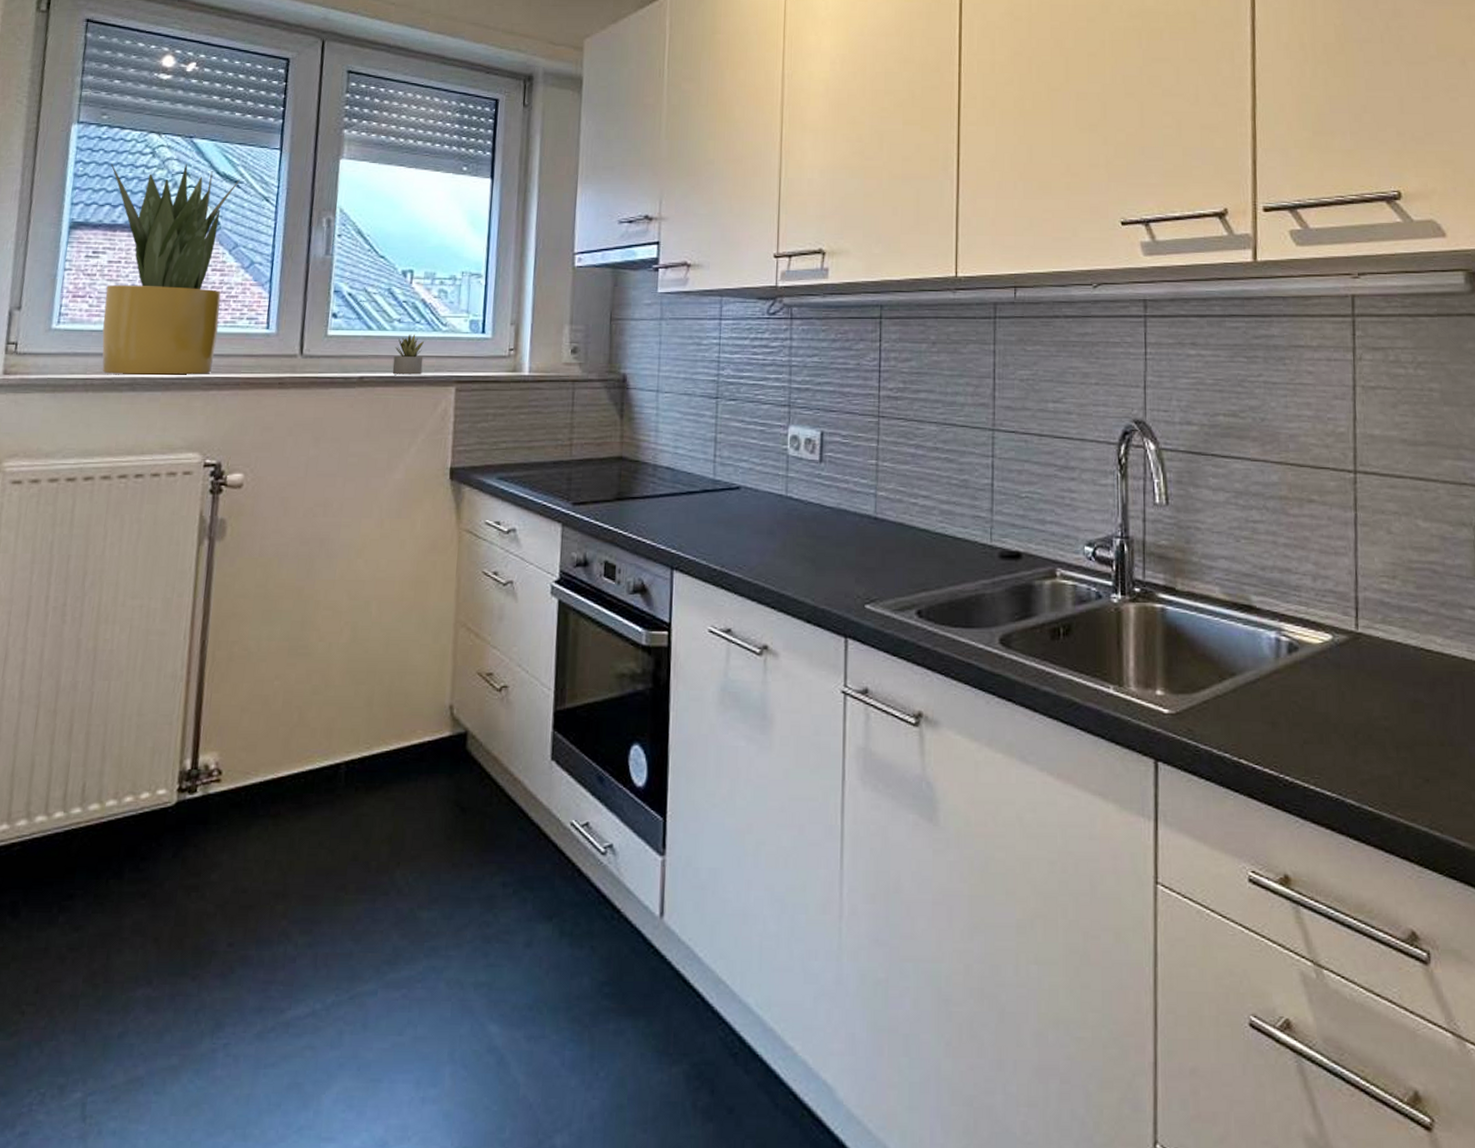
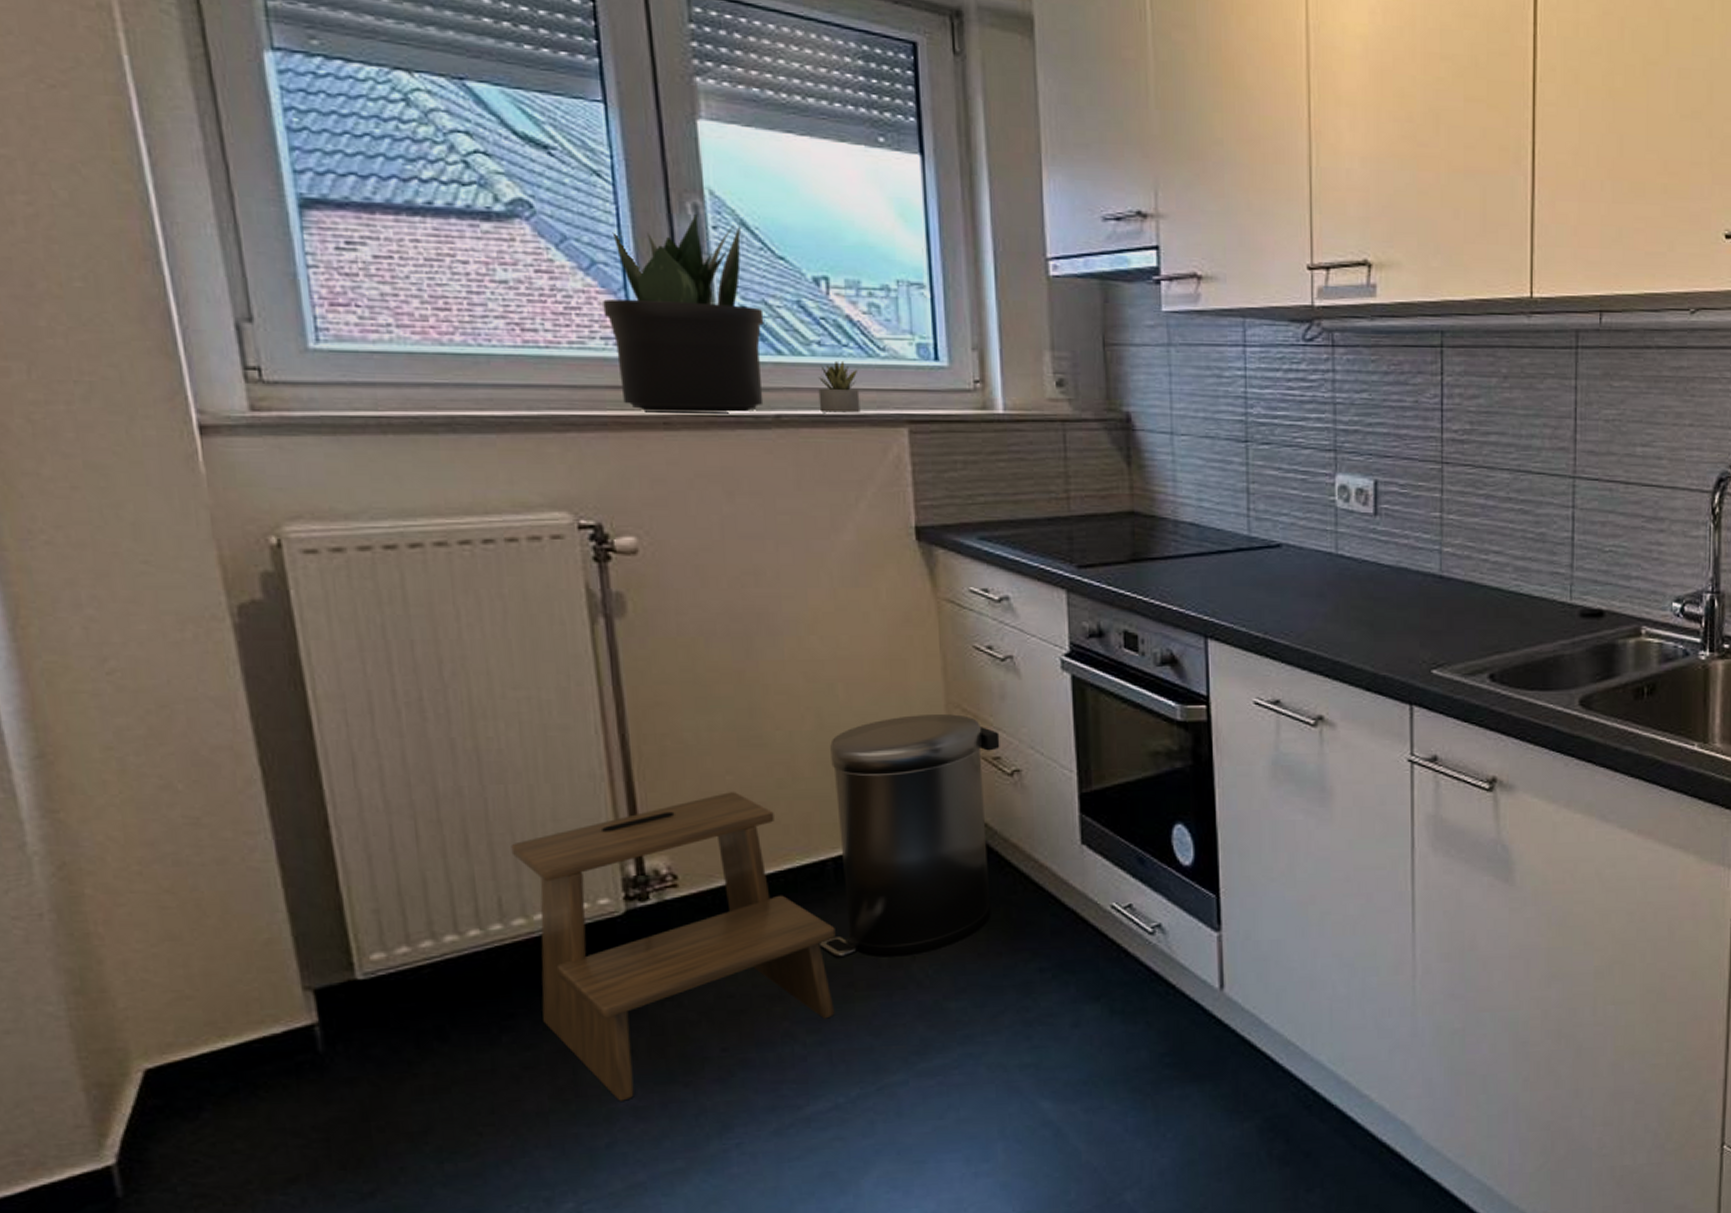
step stool: none [94,696,338,990] -> present [511,792,836,1101]
planter: present [102,163,241,375] -> none [341,112,563,412]
planter: none [252,226,364,375] -> present [603,214,764,413]
pedal bin: none [322,632,495,862] -> present [818,714,1000,959]

